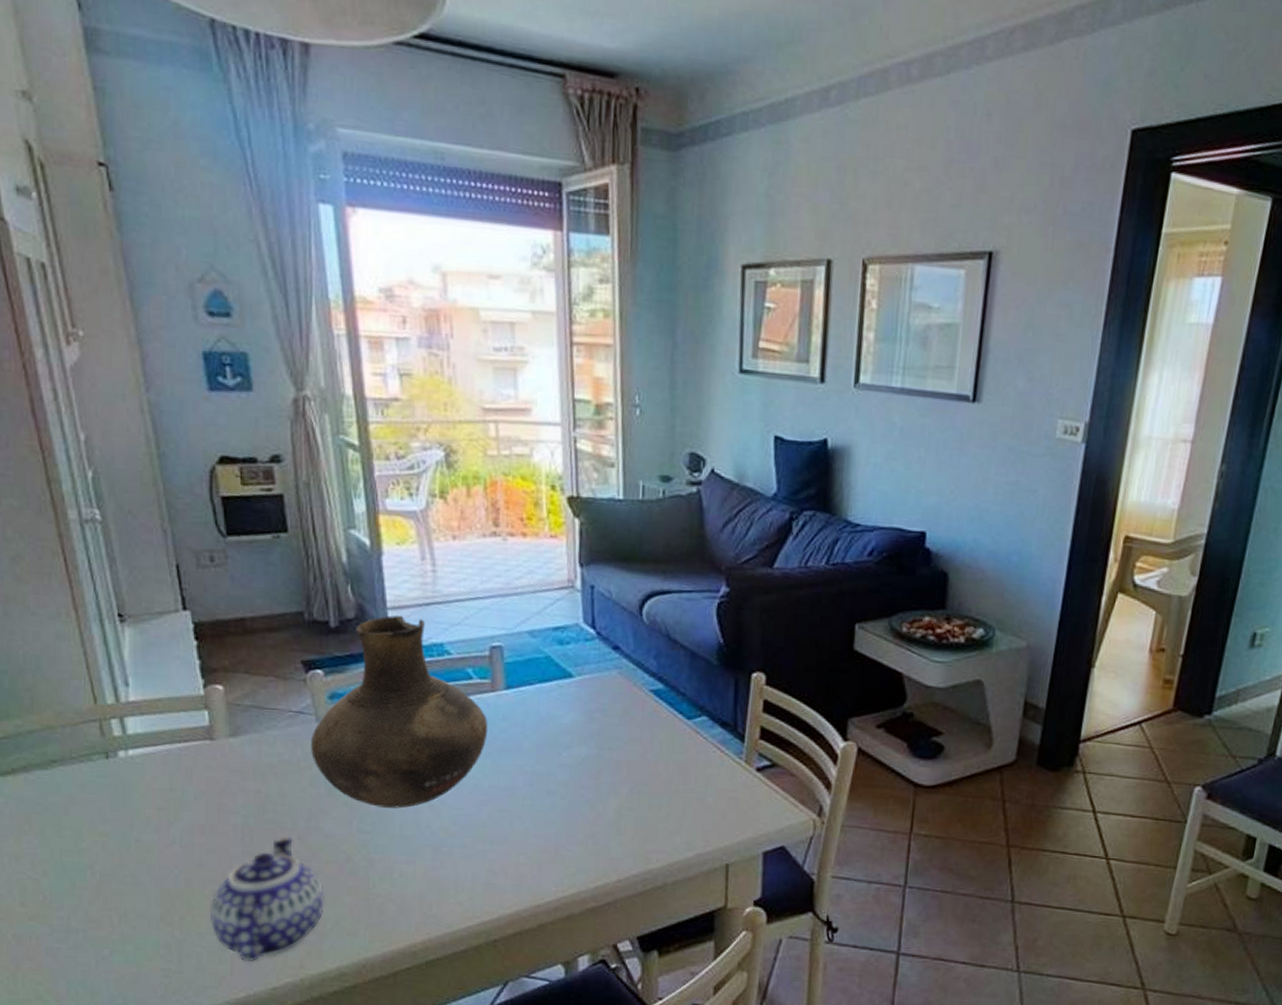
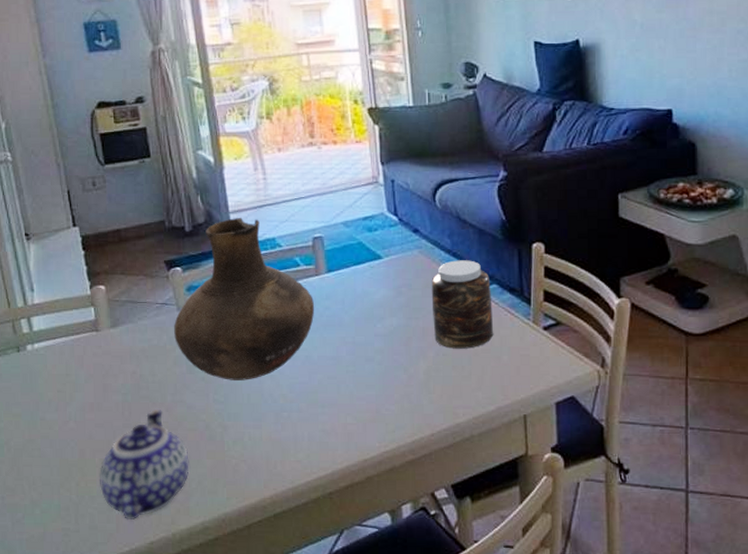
jar: none [629,685,700,787] -> present [431,260,493,349]

